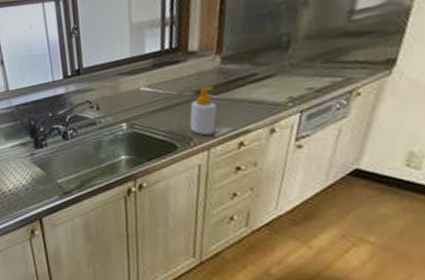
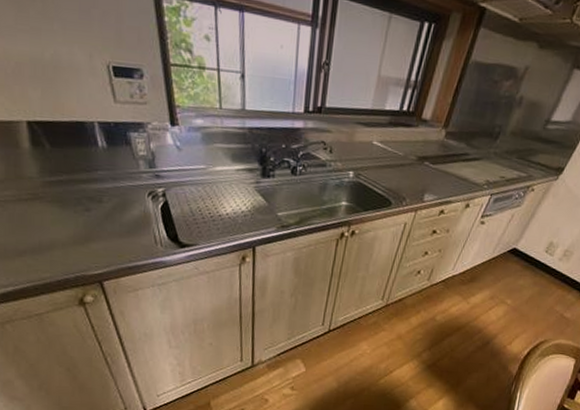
soap bottle: present [190,86,217,136] -> none [406,155,433,199]

